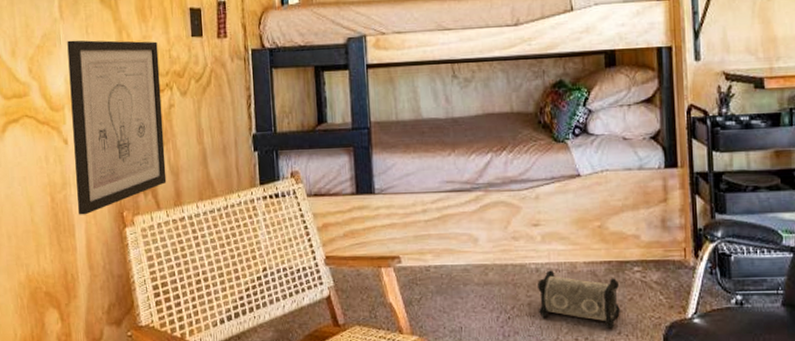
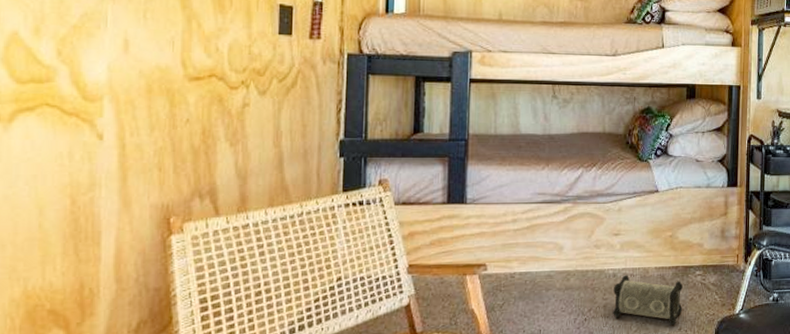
wall art: present [67,40,167,215] -> none [109,23,236,221]

